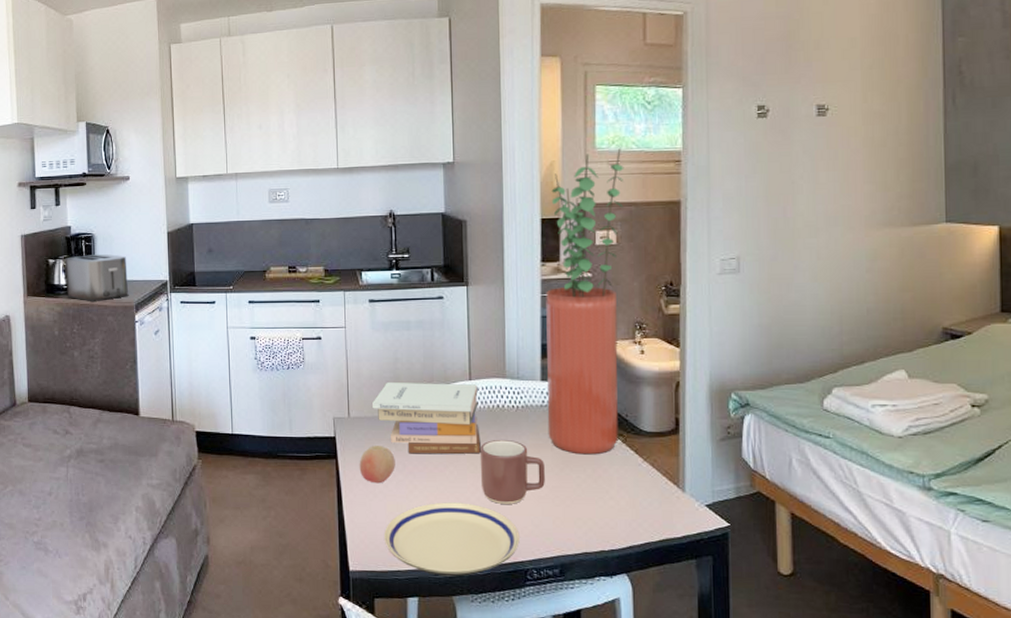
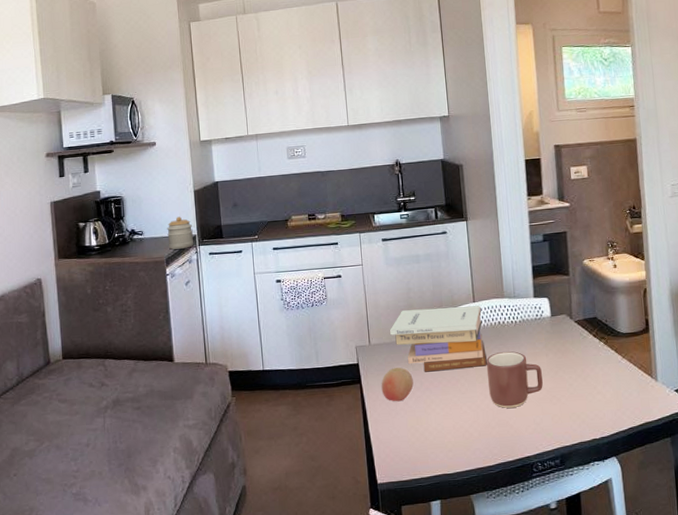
toaster: present [65,254,128,302] -> none [95,214,158,260]
jar: none [138,259,165,295] -> present [167,217,194,250]
plate: present [384,502,520,577] -> none [407,410,525,479]
vase: present [546,148,624,455] -> none [532,98,601,358]

